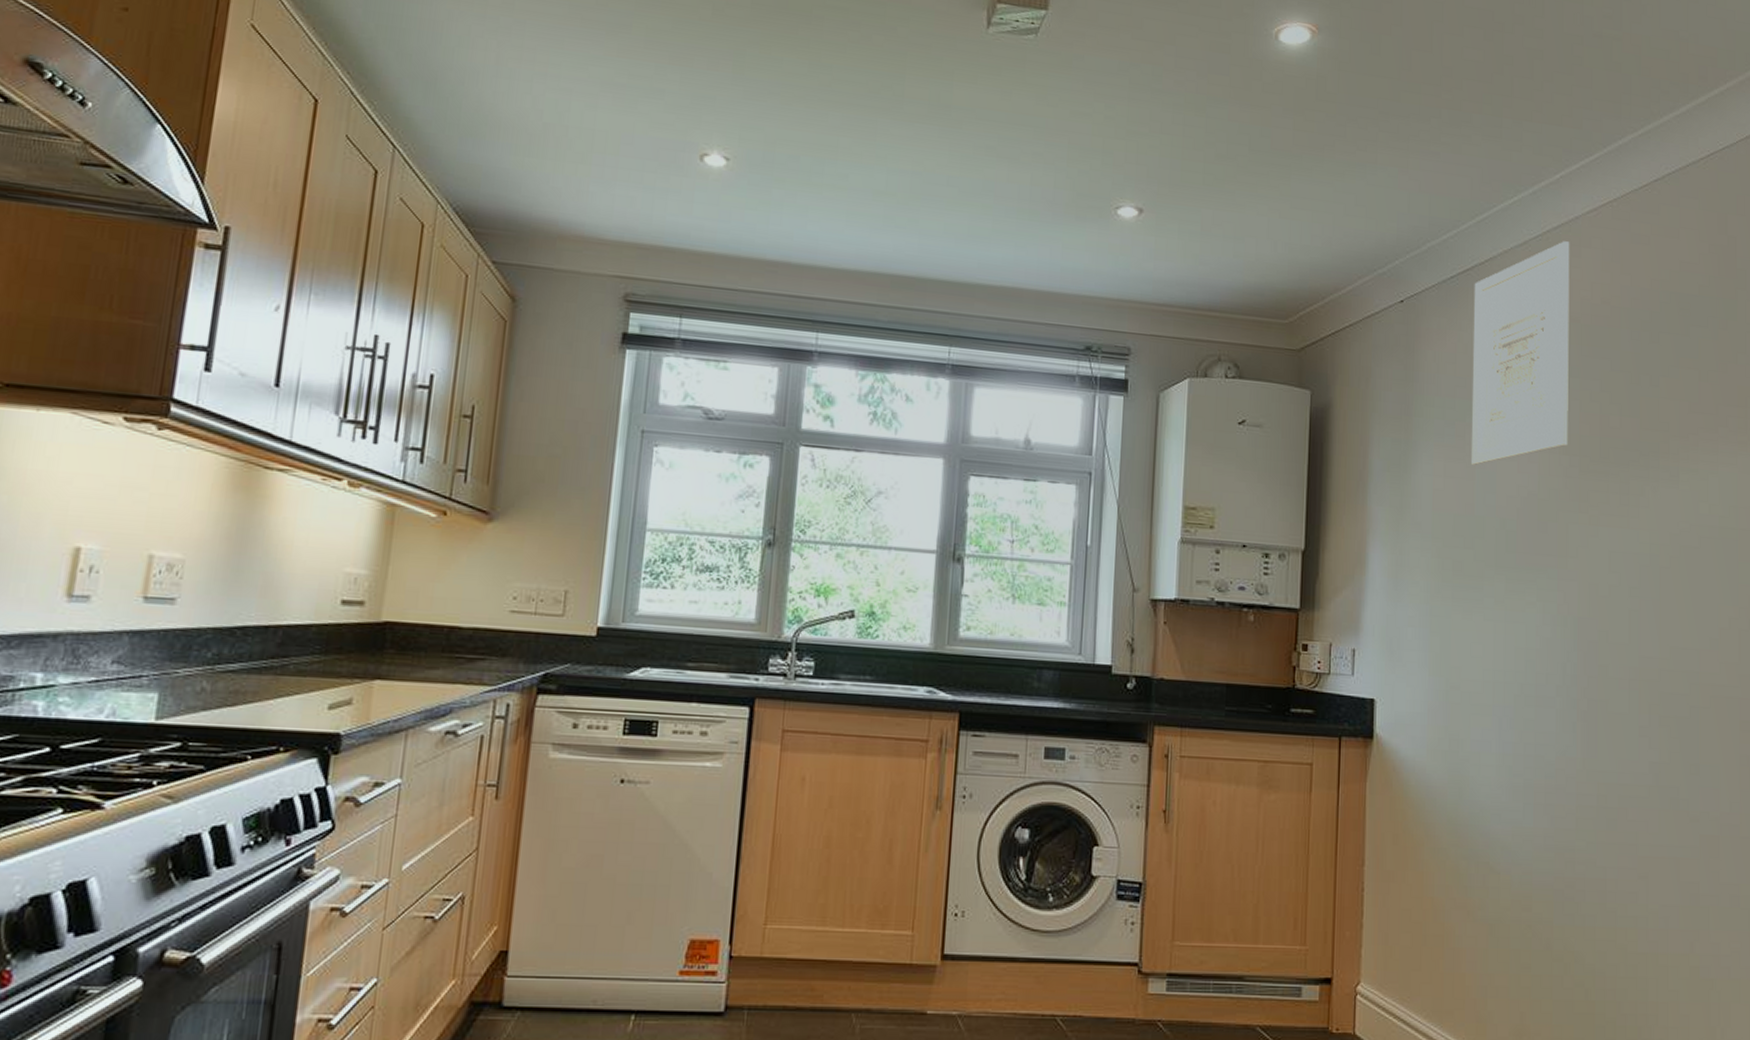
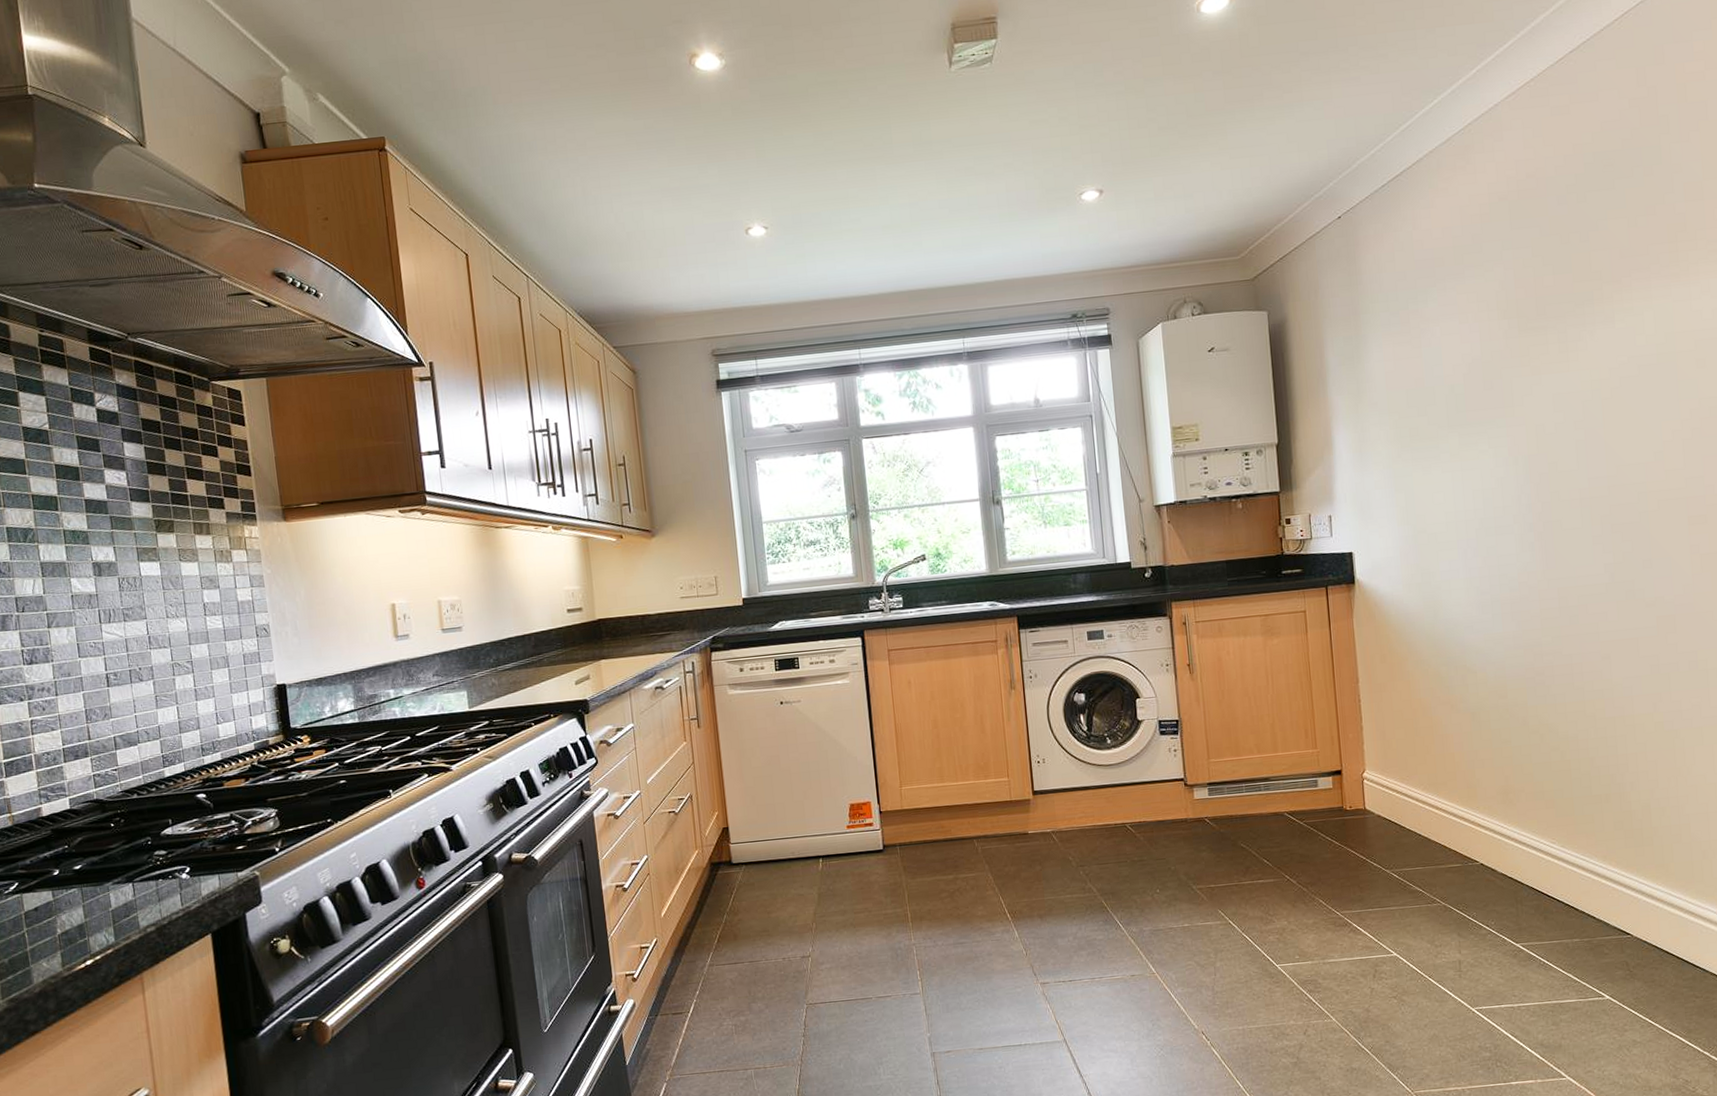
wall art: present [1471,241,1570,465] -> none [1404,129,1506,345]

